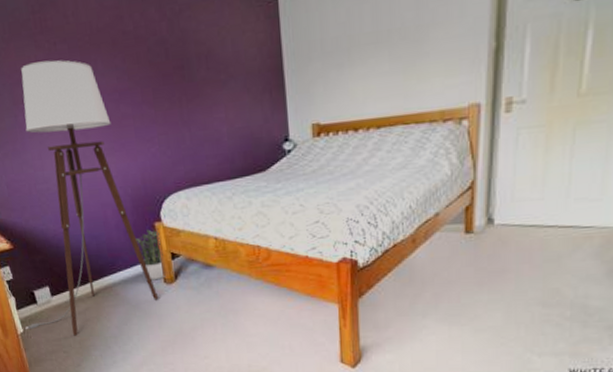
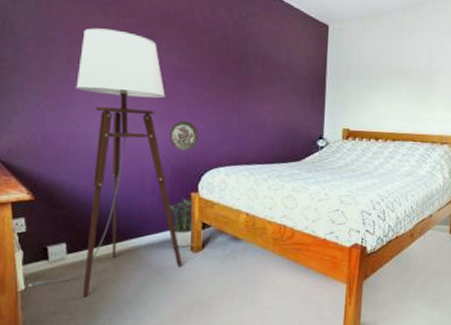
decorative plate: none [121,146,152,180] -> present [169,120,199,151]

